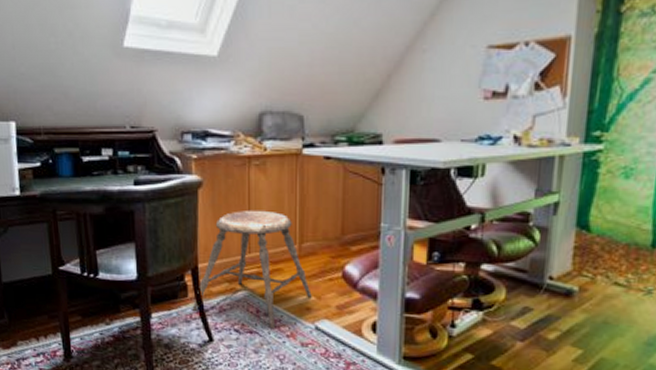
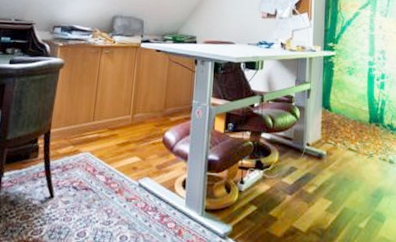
stool: present [192,210,312,329] -> none [40,87,139,186]

